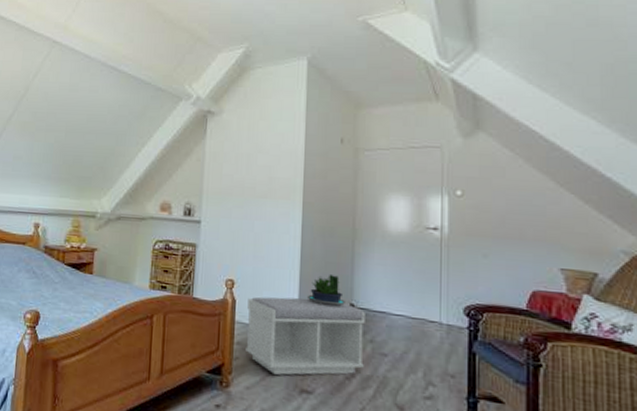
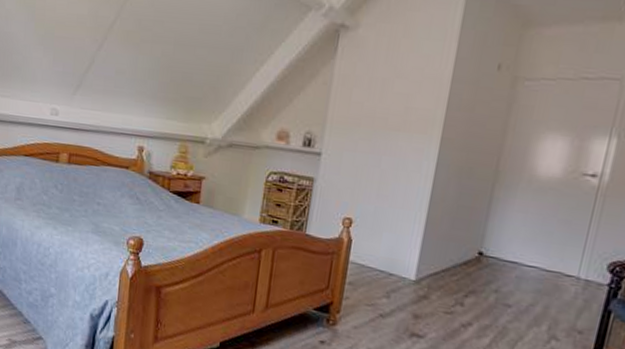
bench: present [245,296,365,375] -> none [357,238,495,323]
potted plant: present [307,273,347,306] -> none [431,218,475,253]

